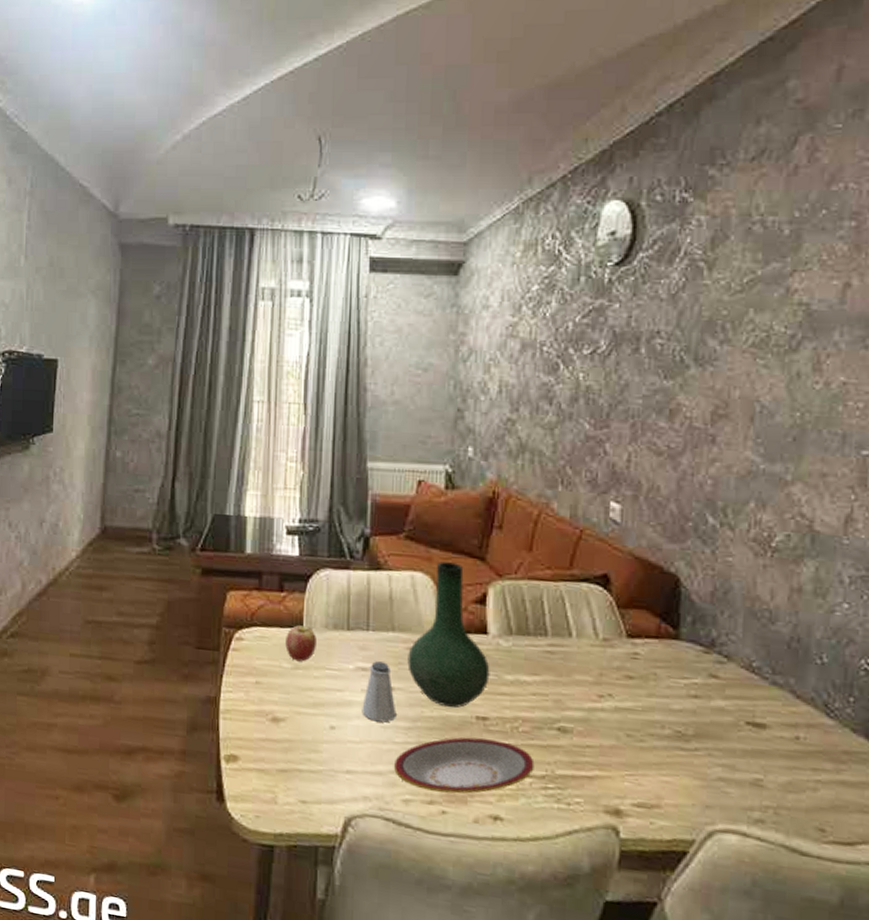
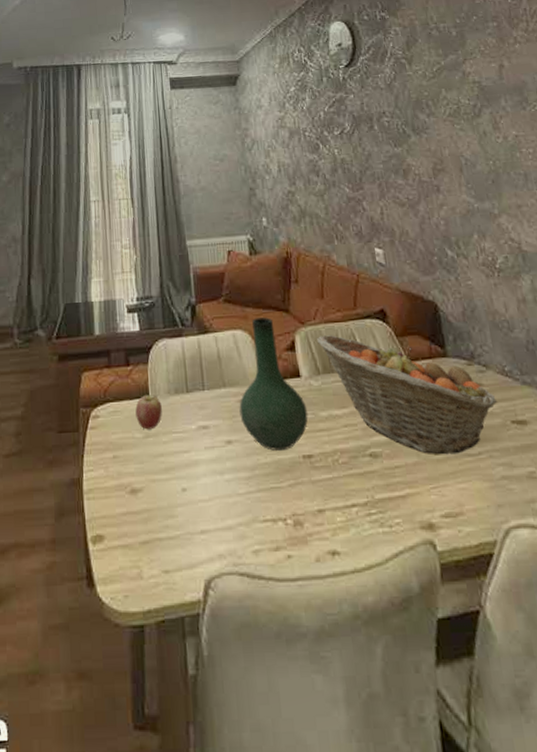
saltshaker: present [362,661,397,723] -> none [207,418,237,477]
plate: present [393,737,535,794] -> none [240,475,357,537]
fruit basket: none [515,593,734,746] -> present [317,335,498,455]

